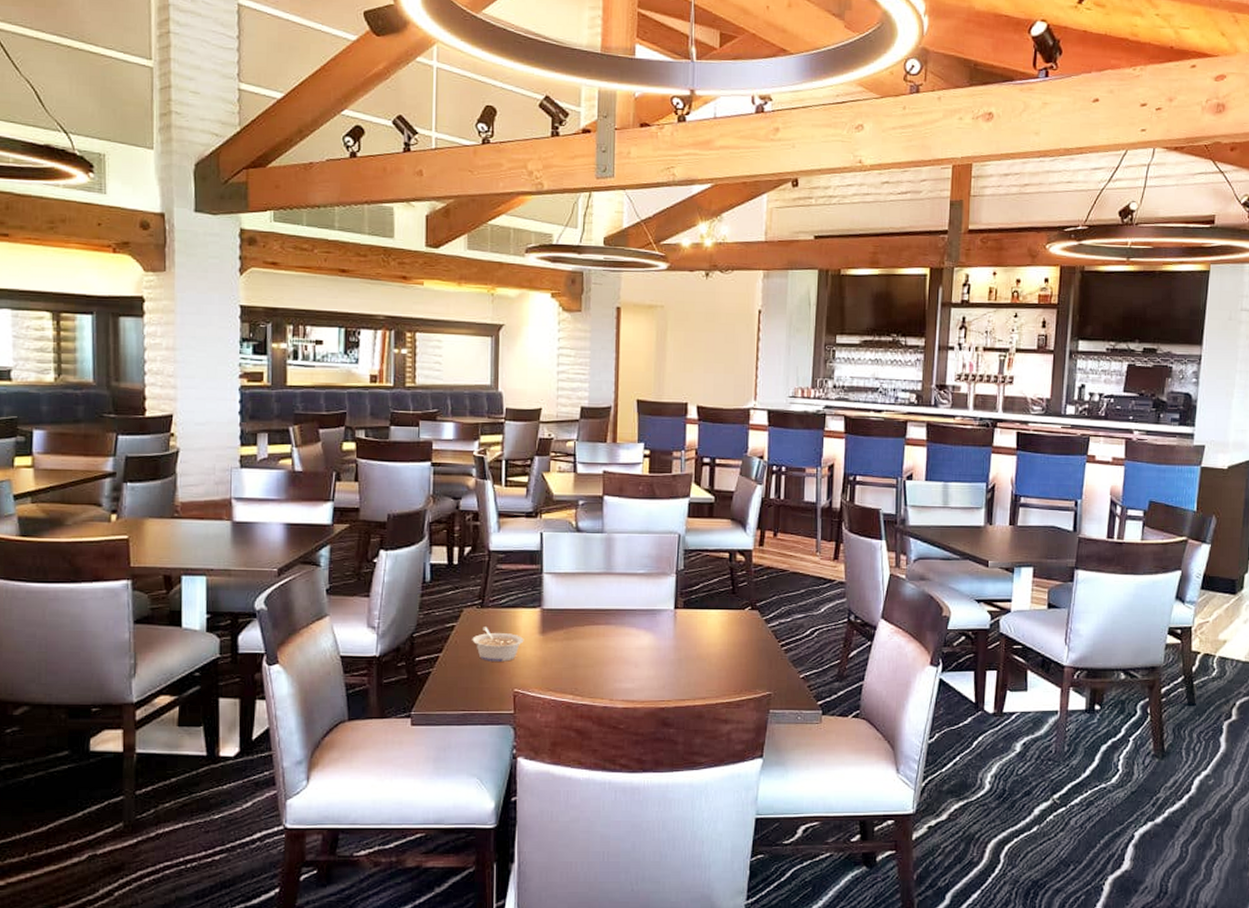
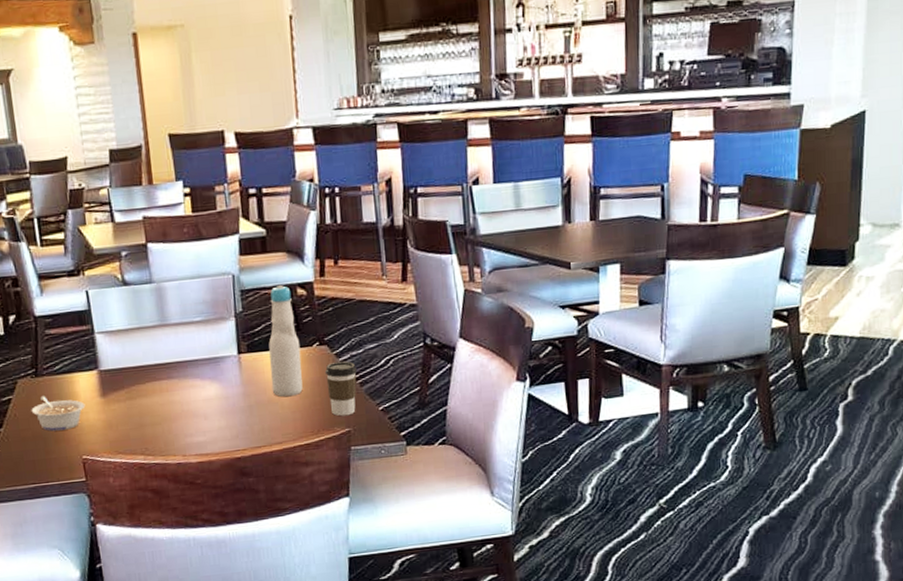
bottle: none [702,549,733,655] -> present [268,284,303,397]
coffee cup: none [754,628,783,680] -> present [325,361,357,416]

